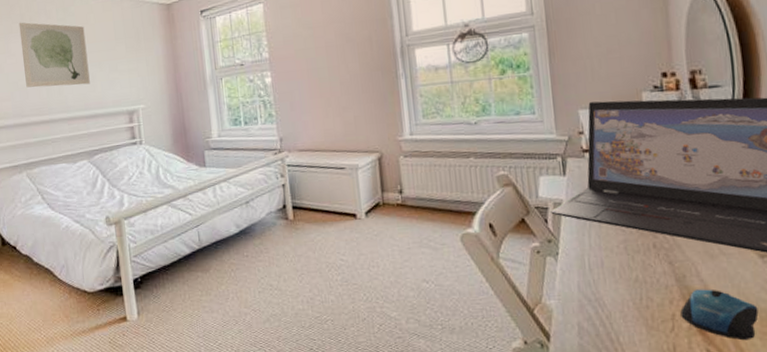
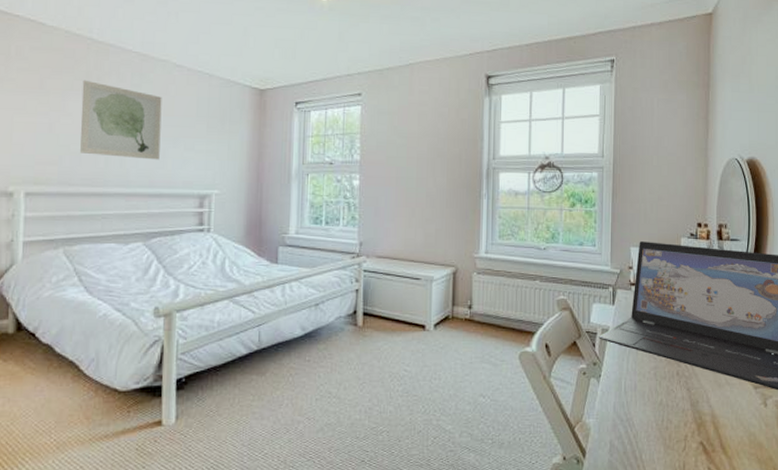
computer mouse: present [680,289,759,341] -> none [692,414,749,460]

